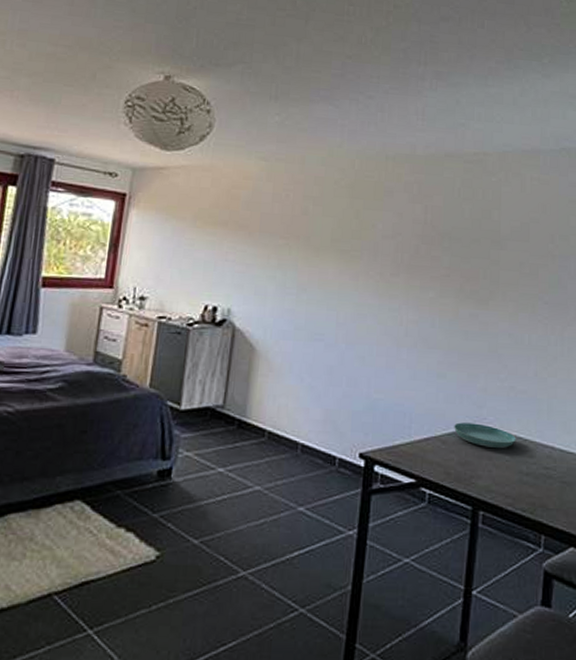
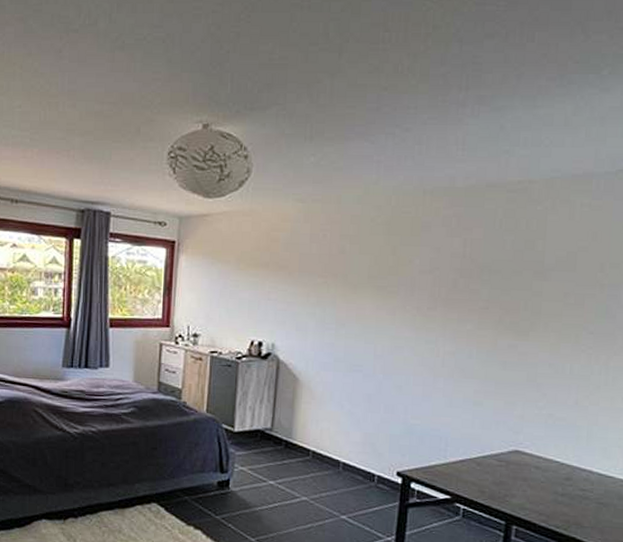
saucer: present [454,422,516,449] -> none [489,446,553,472]

